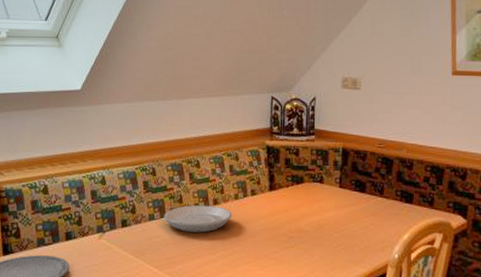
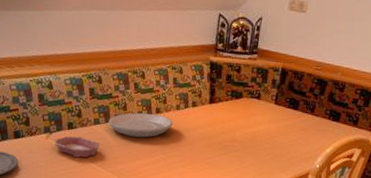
bowl: none [107,234,156,259] -> present [54,136,100,158]

